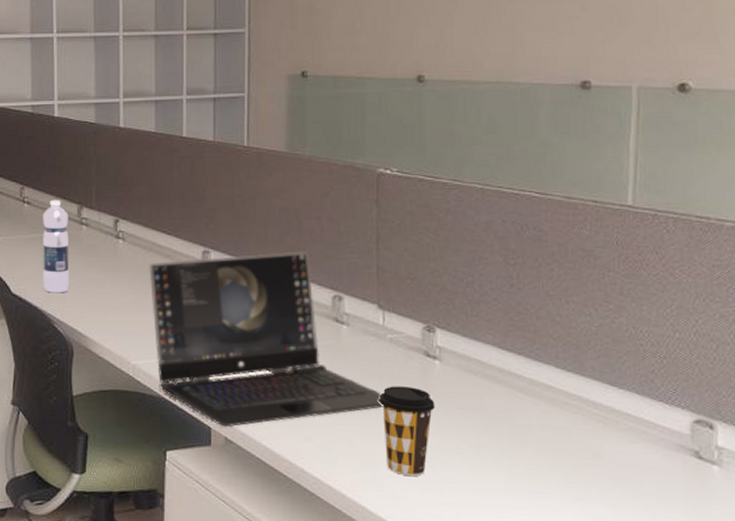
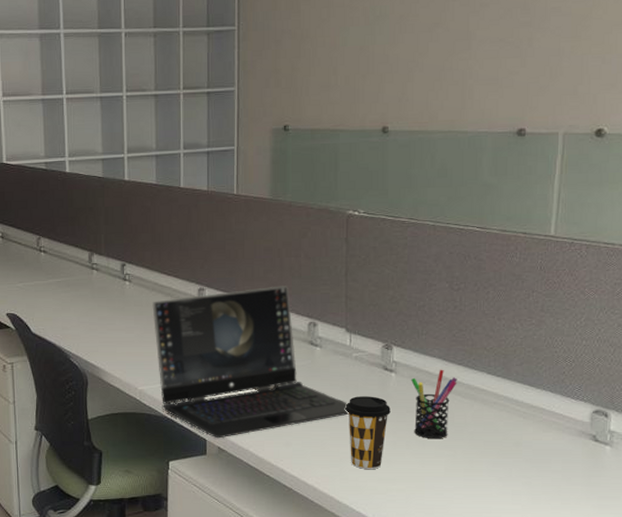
water bottle: present [43,199,70,293] -> none [58,248,83,331]
pen holder: none [460,358,517,443] -> present [411,369,457,438]

